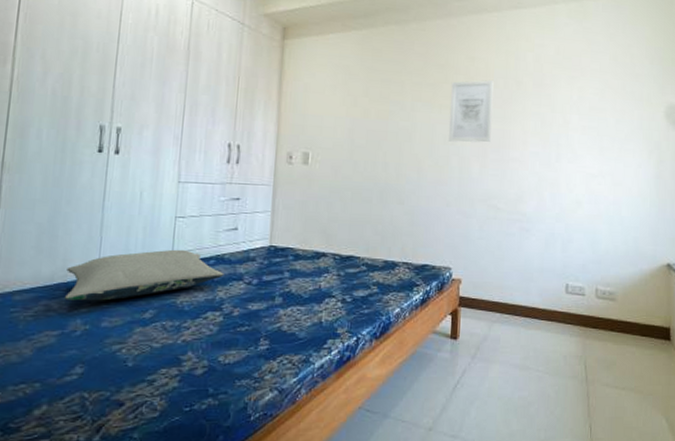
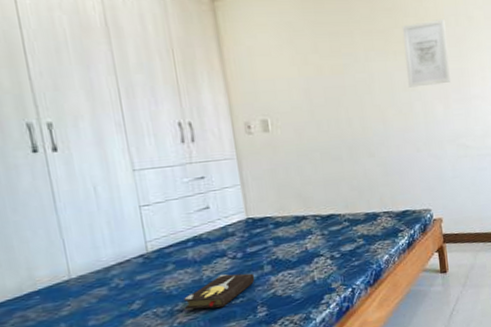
pillow: present [64,249,224,301] -> none [33,236,206,308]
hardback book: none [192,298,265,333] -> present [184,273,255,311]

